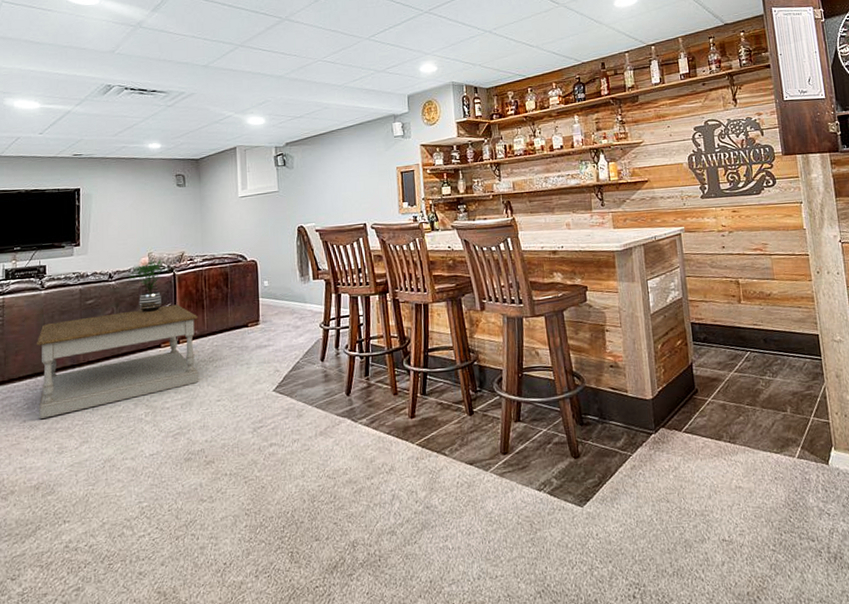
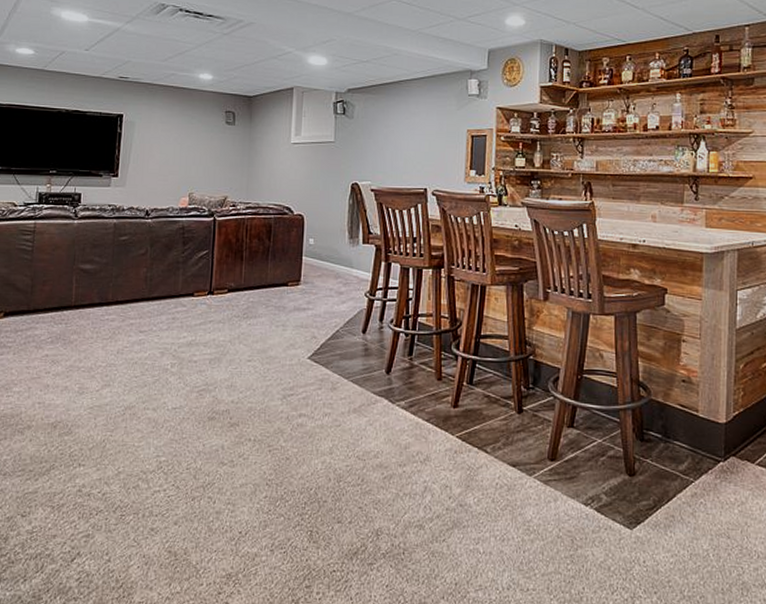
coffee table: present [37,304,199,419] -> none [62,252,235,355]
potted plant: present [127,260,165,313] -> none [165,201,205,258]

